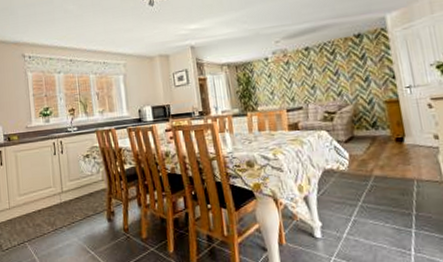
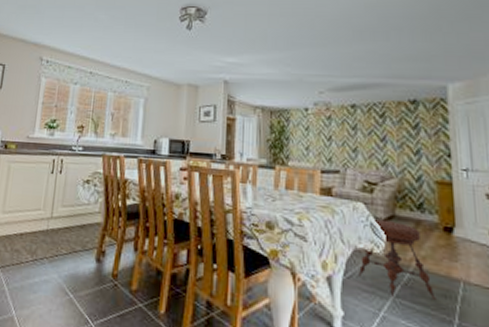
stool: none [329,141,396,204] -> present [357,218,436,300]

